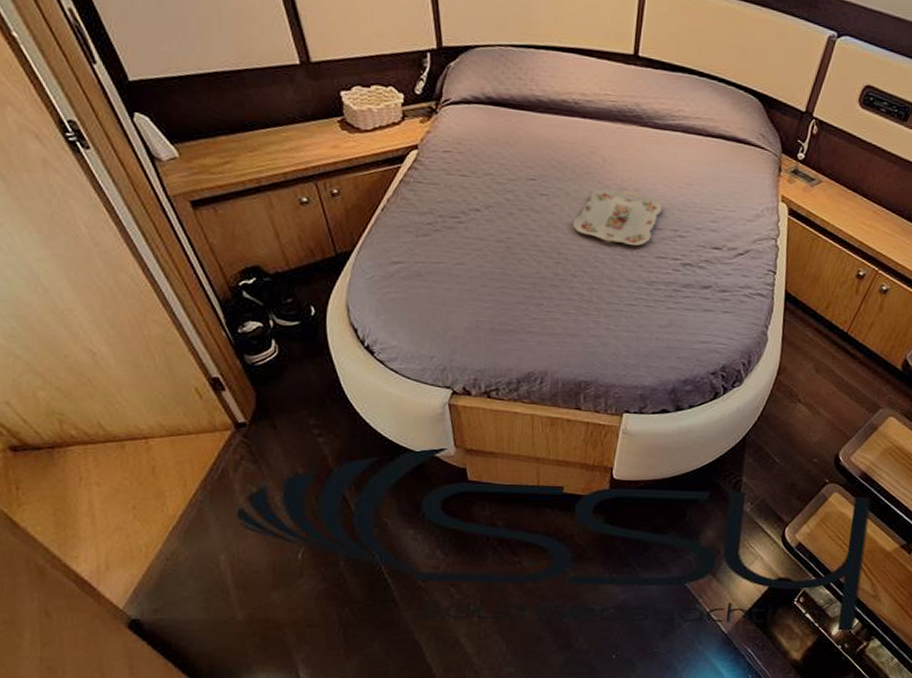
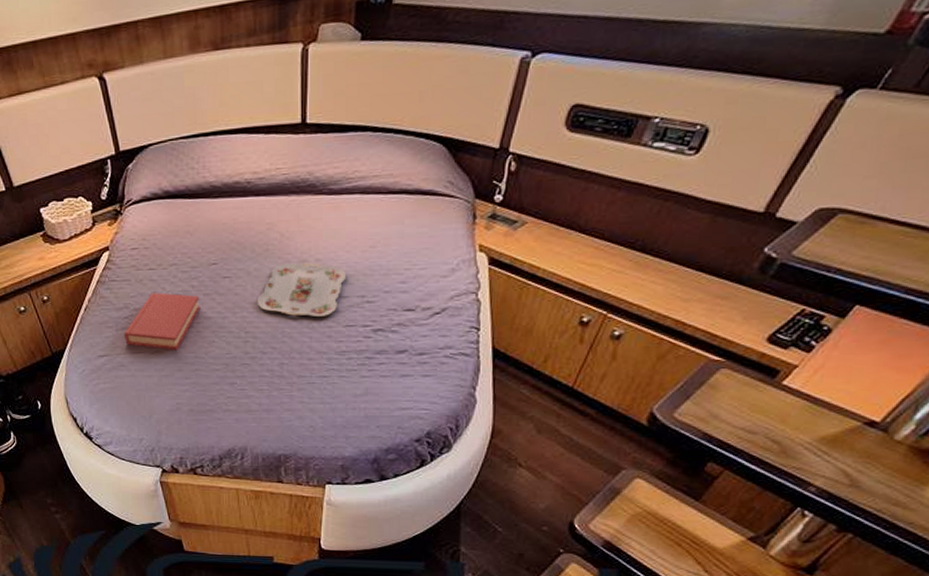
hardback book: none [424,201,513,264] -> present [123,293,201,350]

